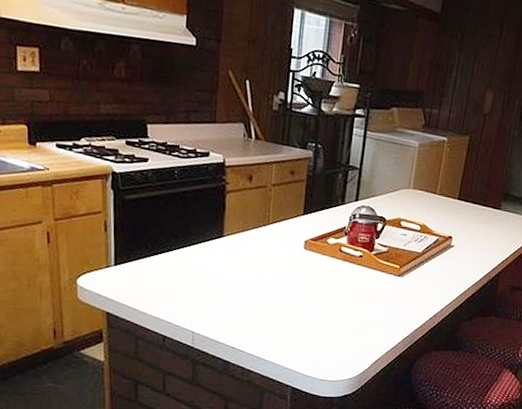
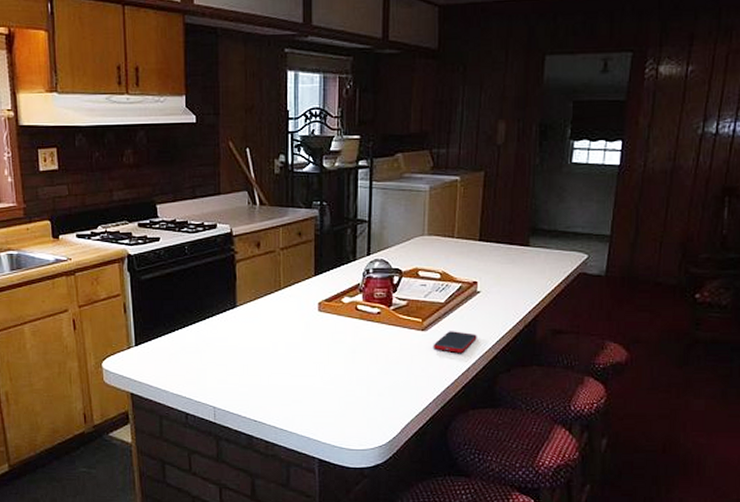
cell phone: none [407,279,447,300] -> present [433,331,477,353]

